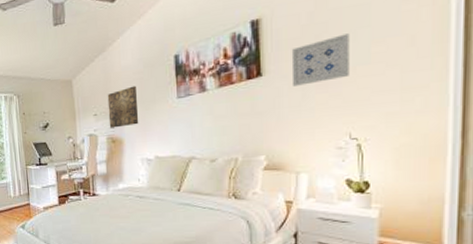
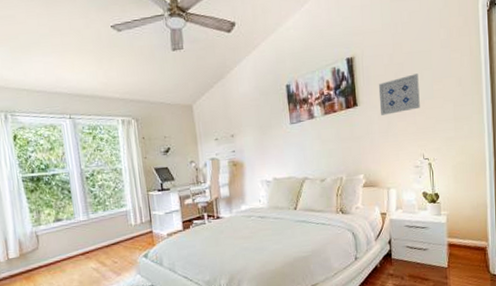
wall art: present [107,85,139,128] -> none [227,112,258,152]

